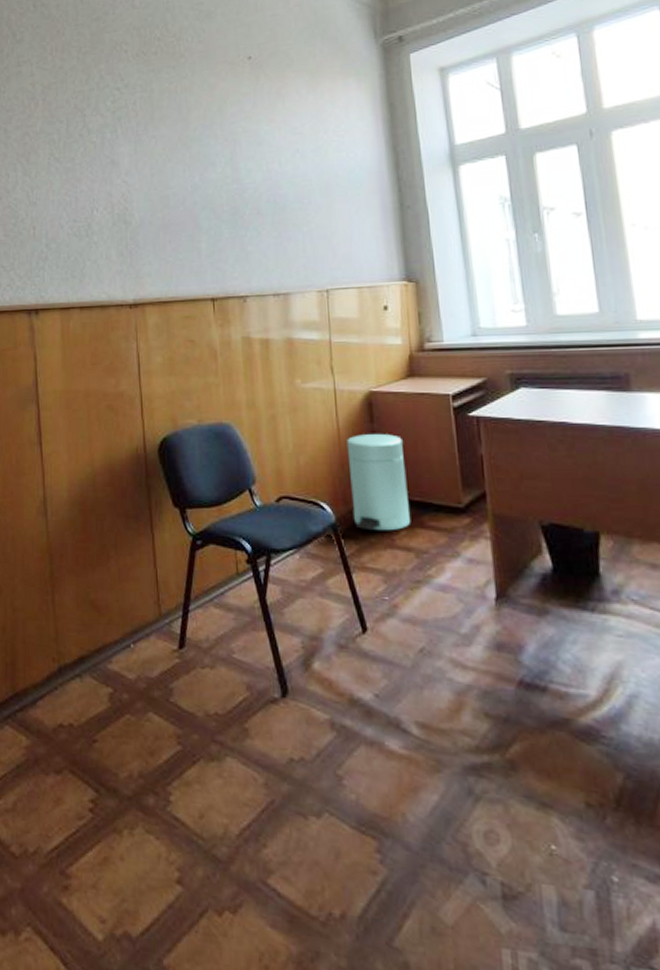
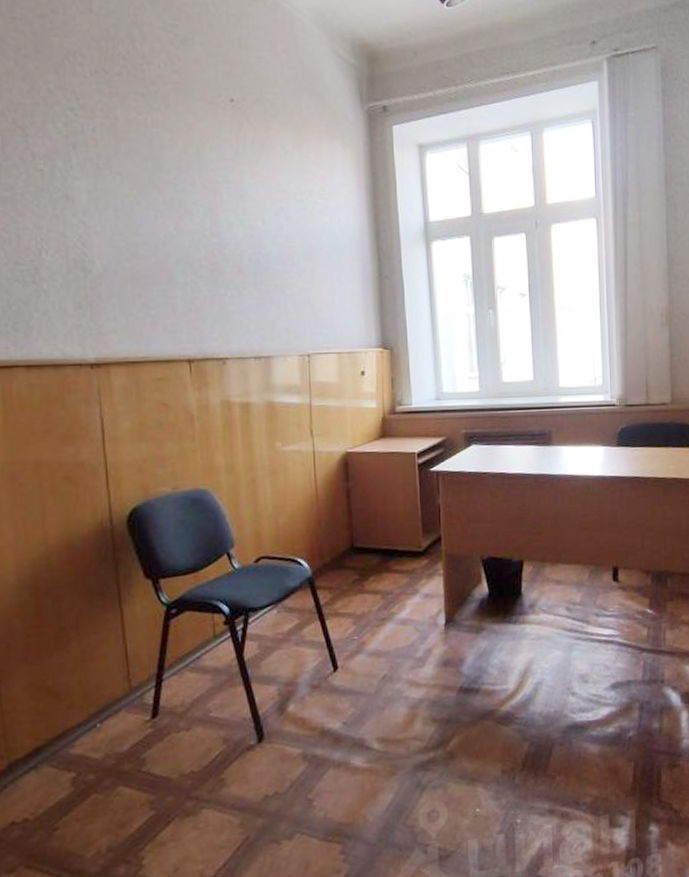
trash can: present [346,434,411,531] -> none [324,491,379,580]

